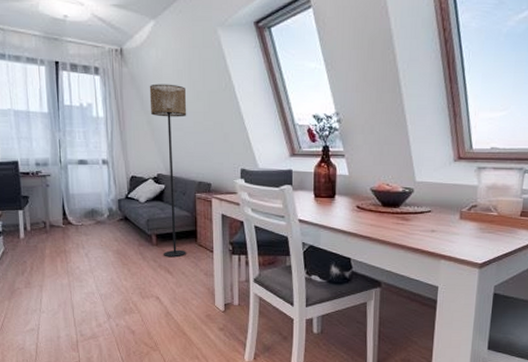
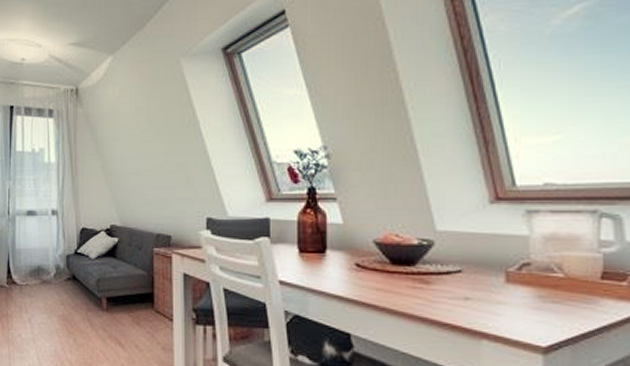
floor lamp: present [149,83,187,257] -> none [104,122,145,326]

